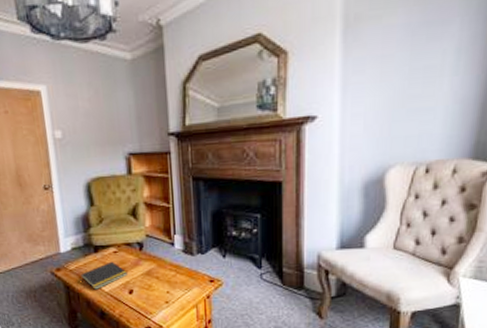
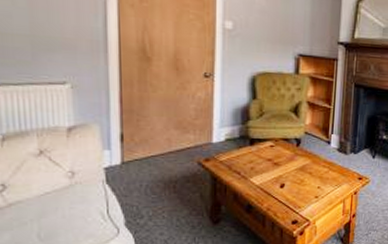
notepad: present [81,261,128,290] -> none [231,155,281,182]

